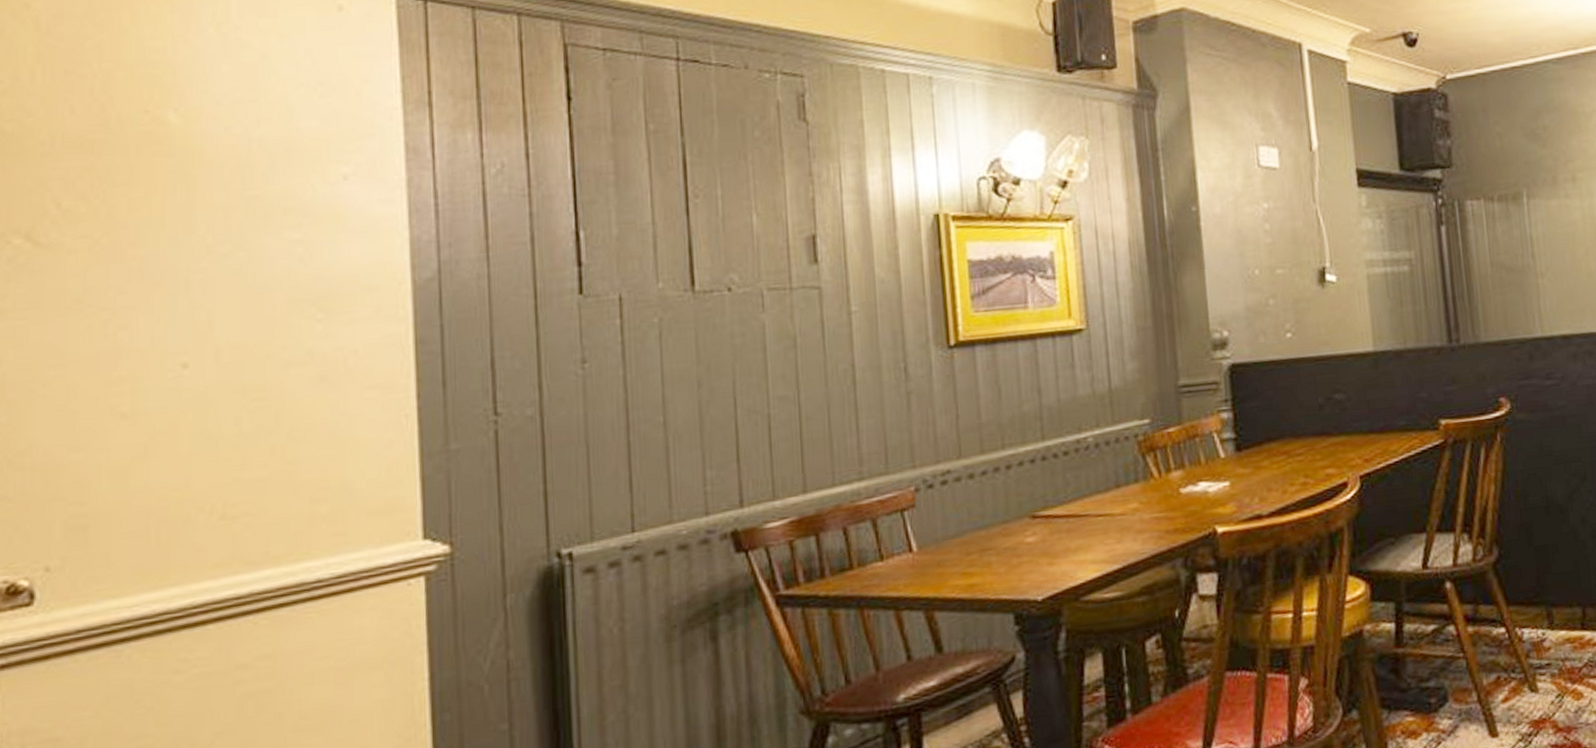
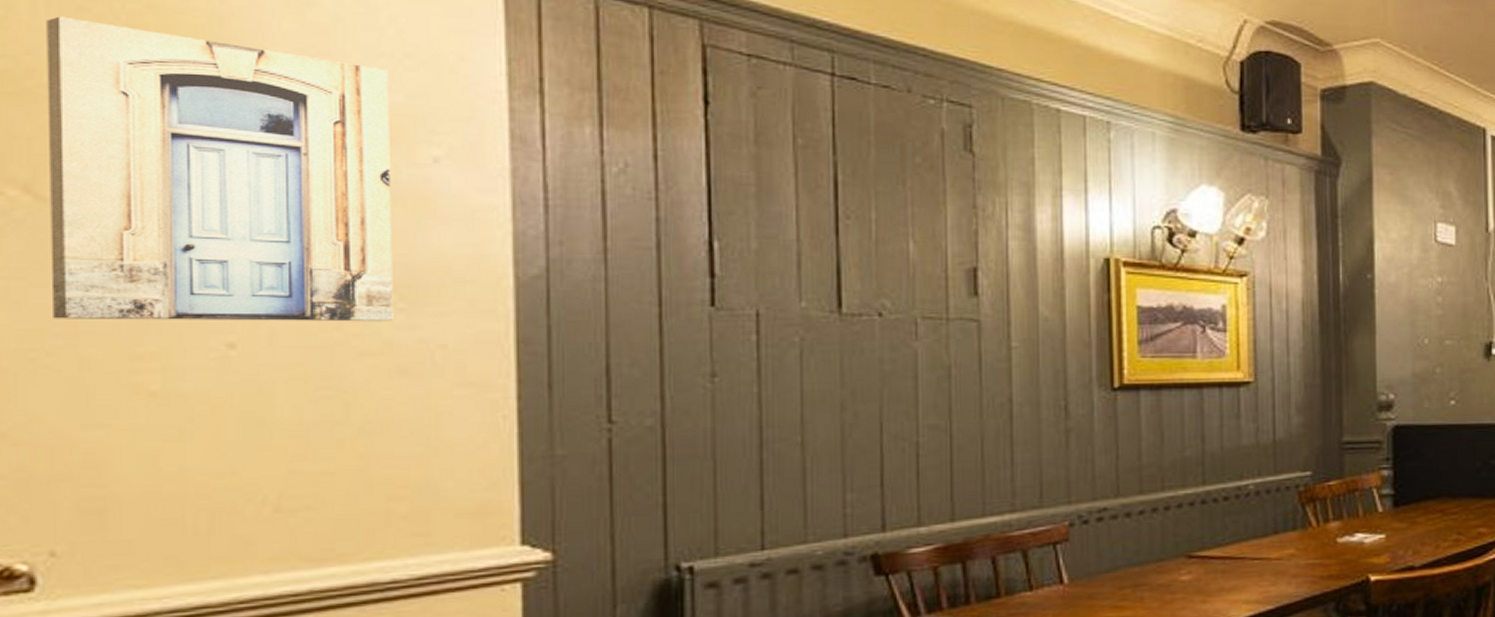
wall art: none [42,80,314,353] -> present [46,16,394,322]

